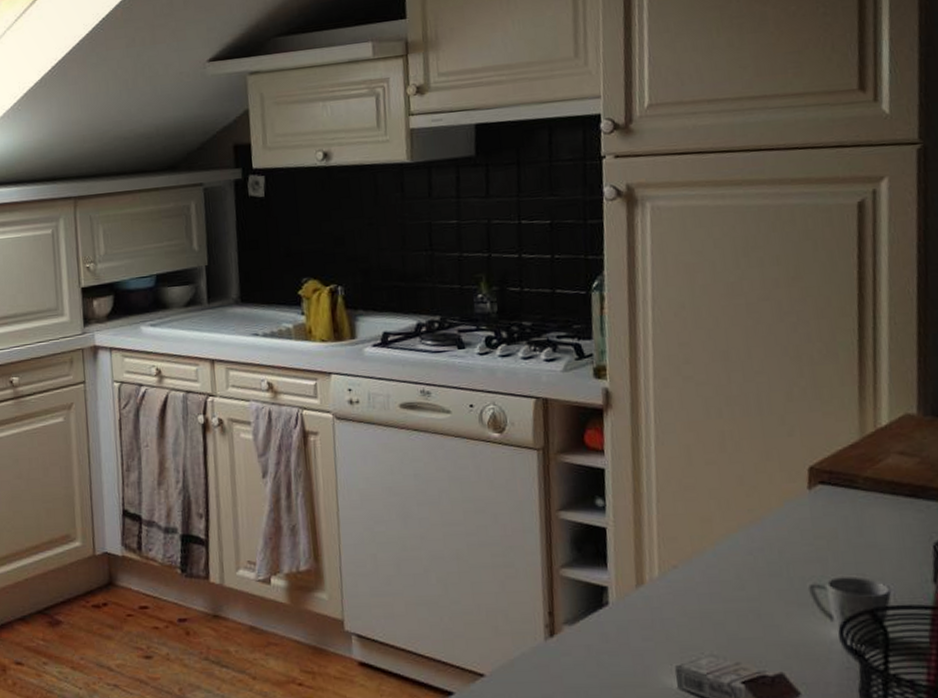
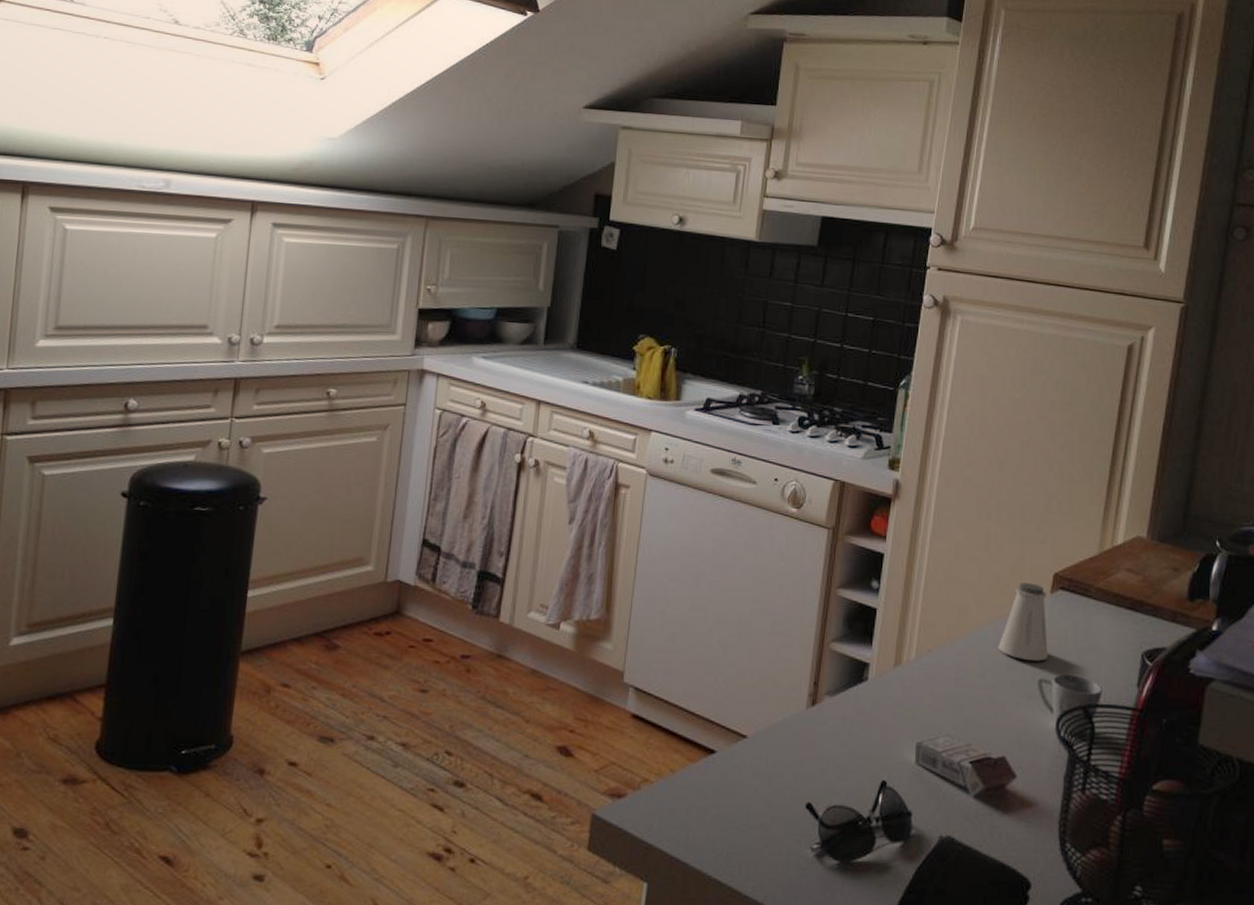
saltshaker: none [754,481,816,566] -> present [998,583,1048,661]

